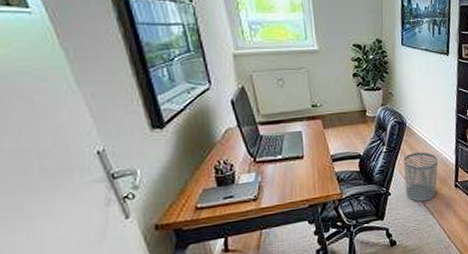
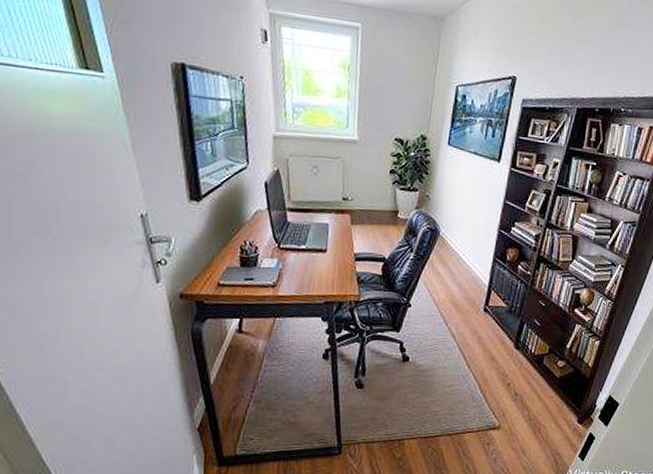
waste bin: present [404,152,438,202] -> none [427,265,470,321]

